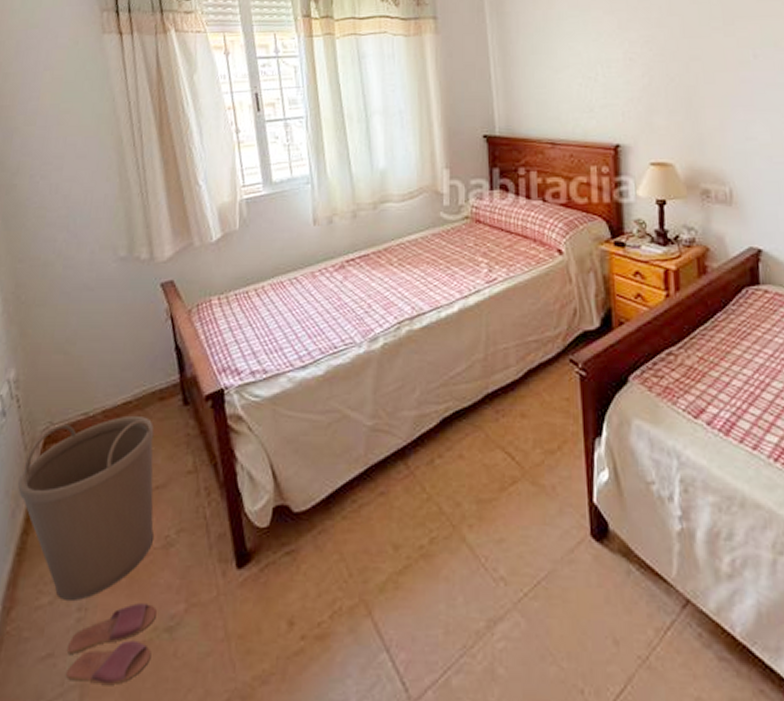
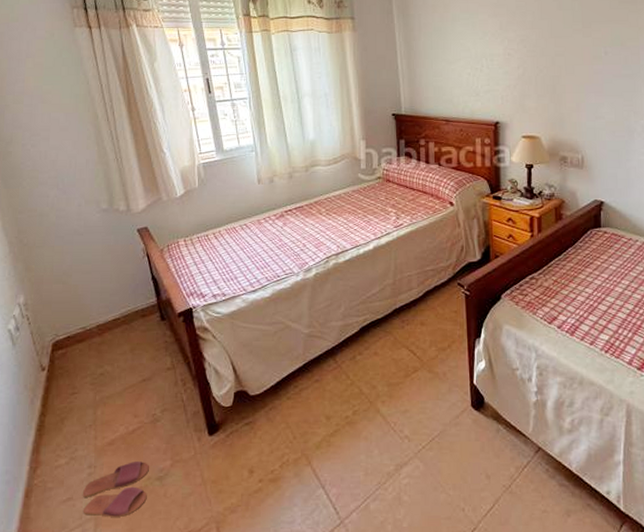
basket: present [17,417,154,600] -> none [33,329,143,461]

